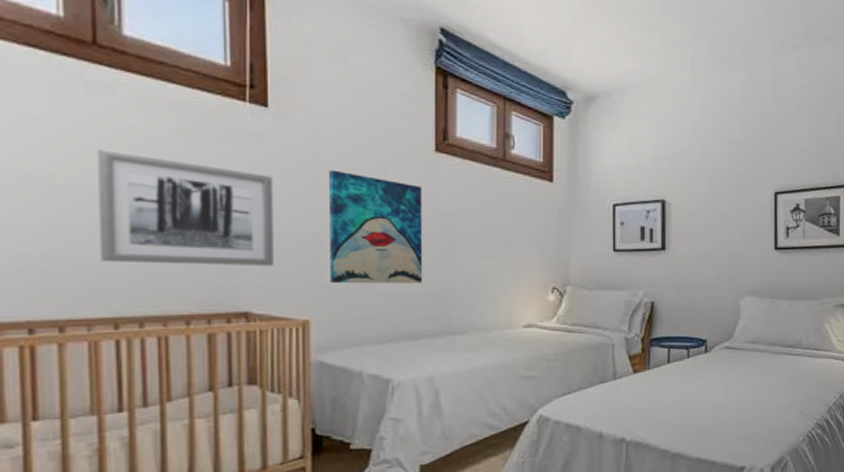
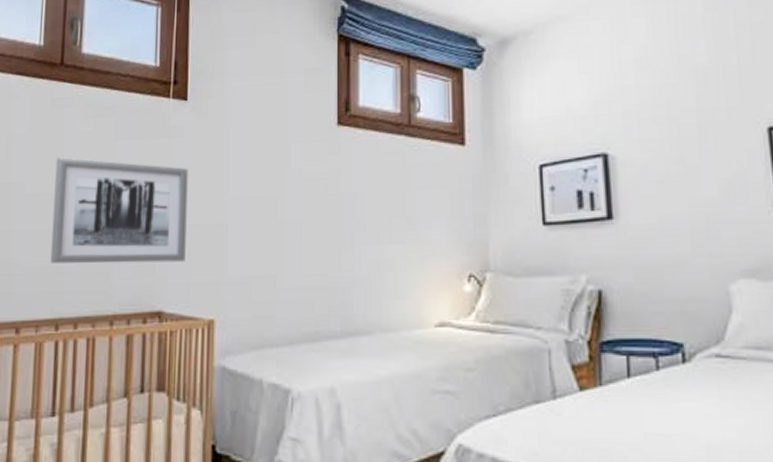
wall art: present [328,170,423,284] -> none [235,156,325,279]

